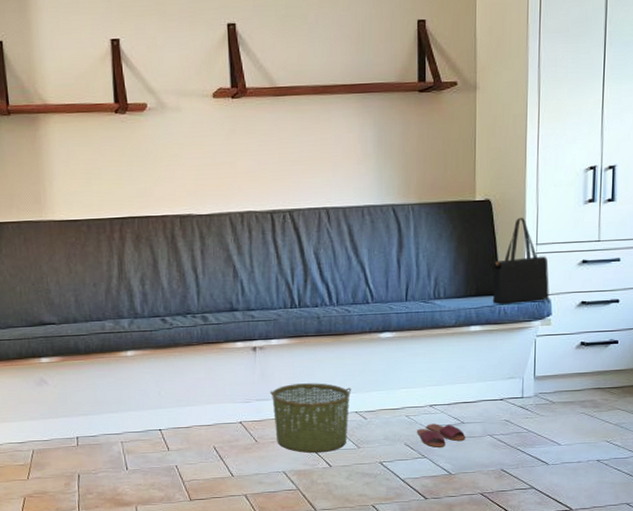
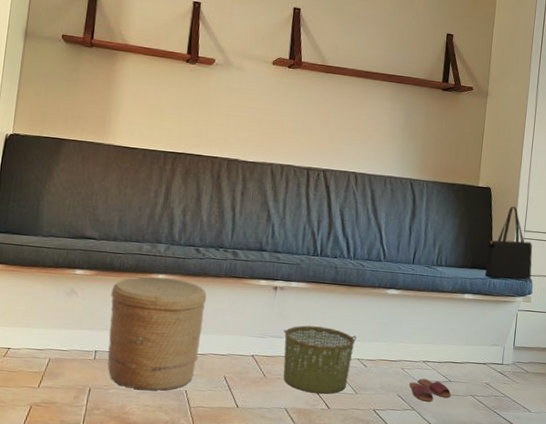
woven basket: none [81,354,184,471] -> present [107,277,207,391]

